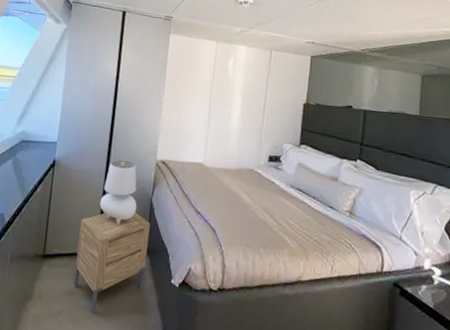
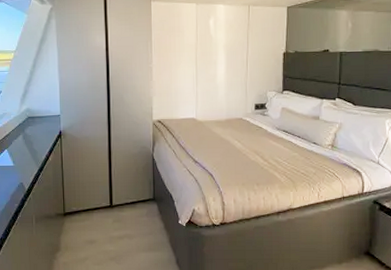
nightstand: present [73,212,150,314] -> none [92,168,155,256]
table lamp: present [99,159,137,224] -> none [107,123,141,180]

